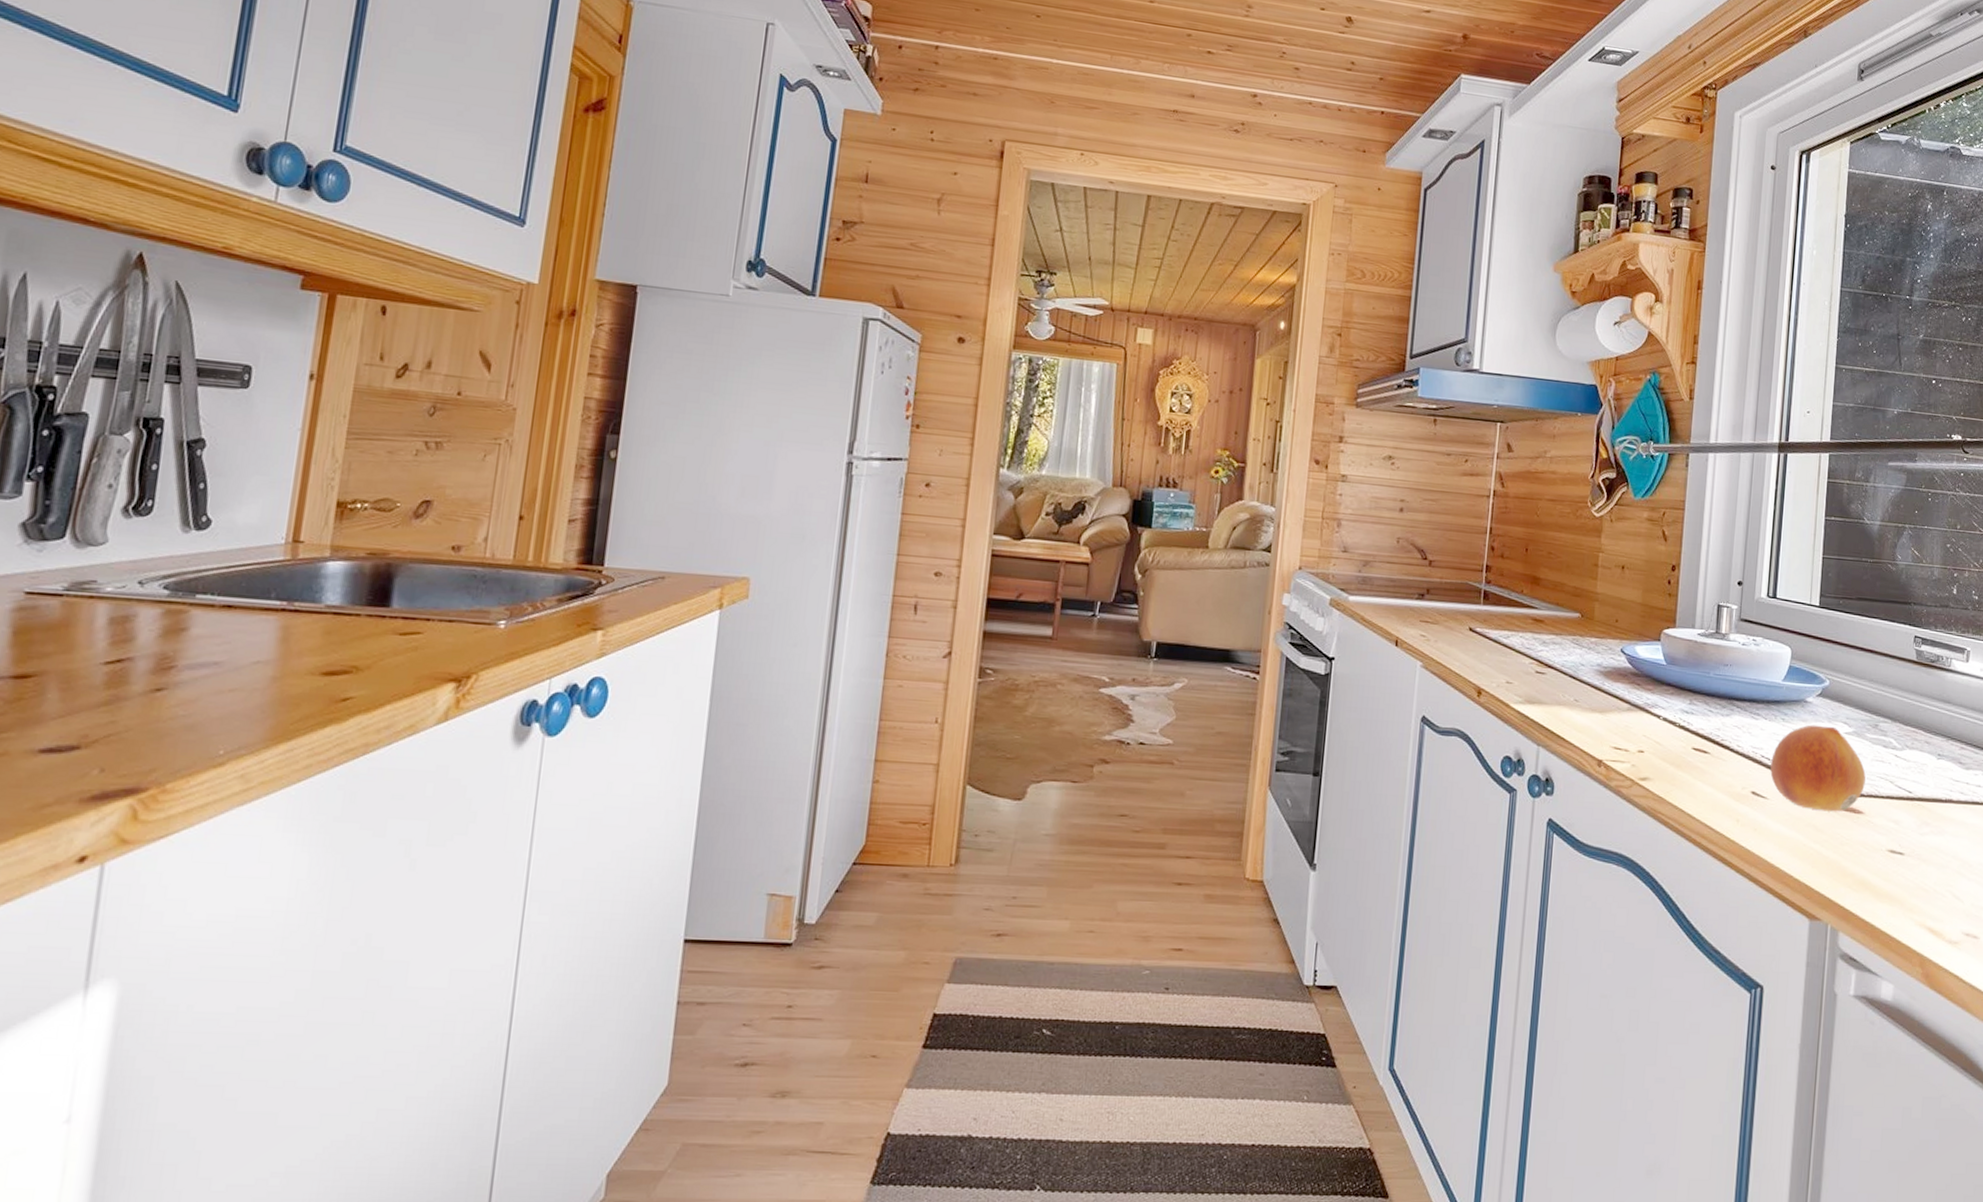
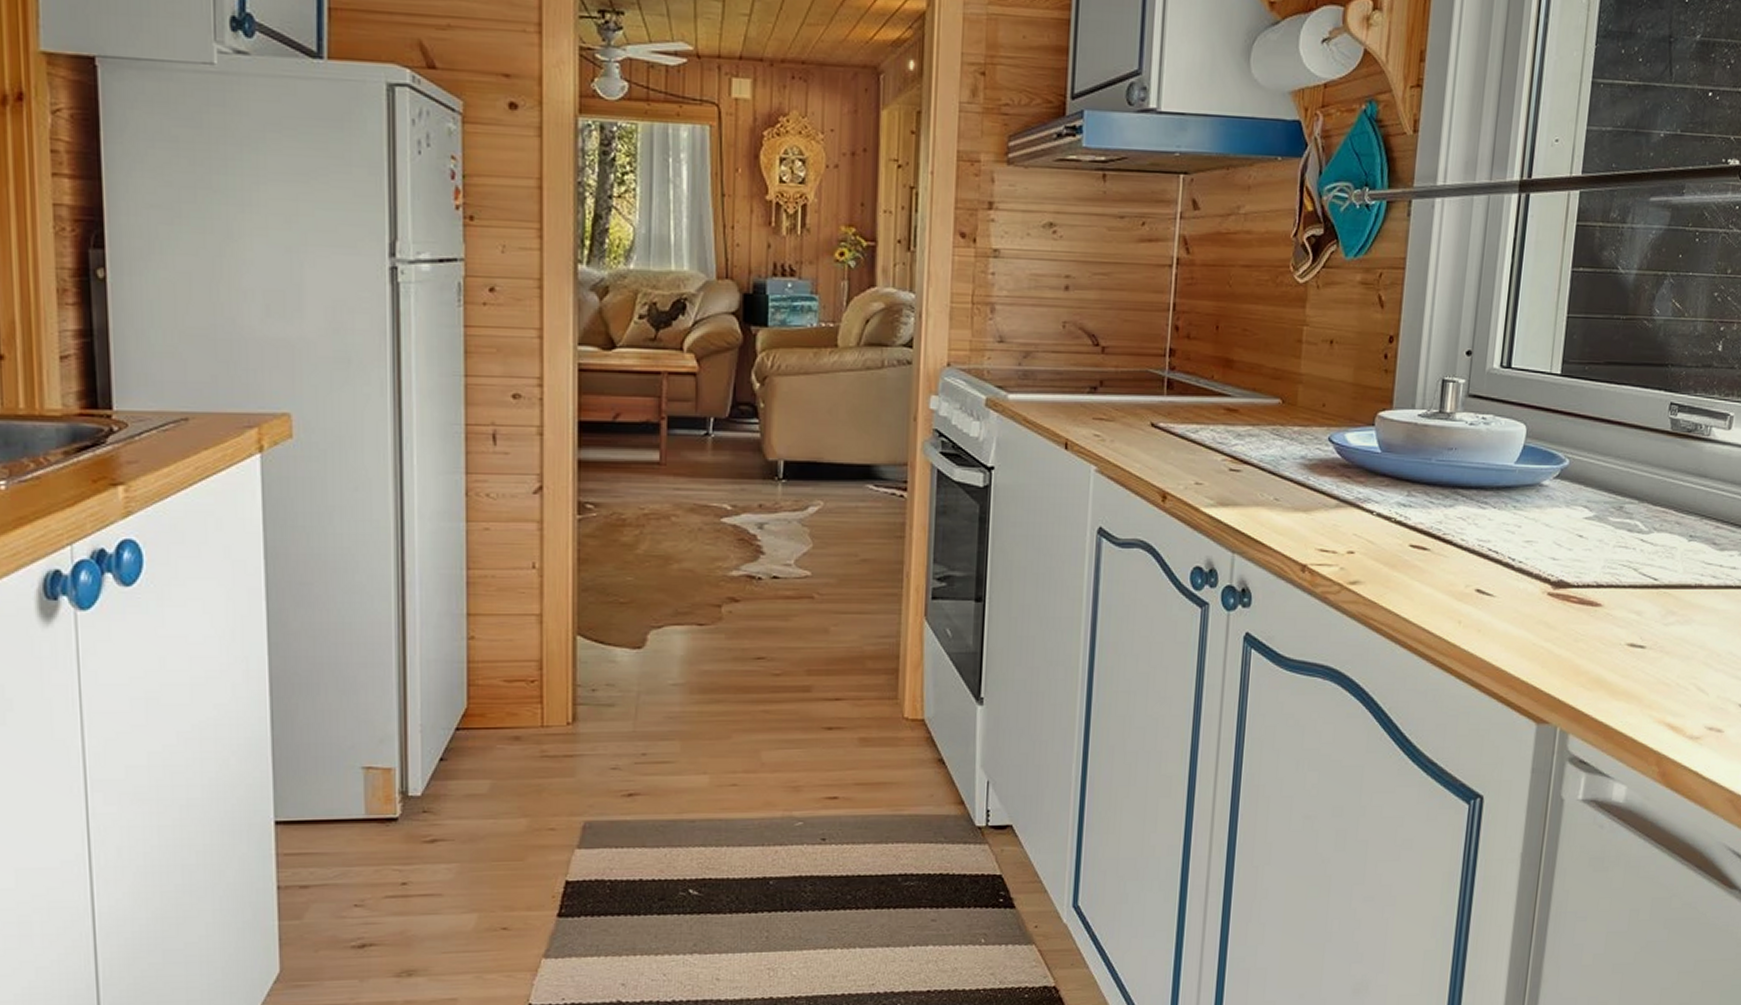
fruit: present [1770,725,1866,812] -> none [1498,511,1607,606]

